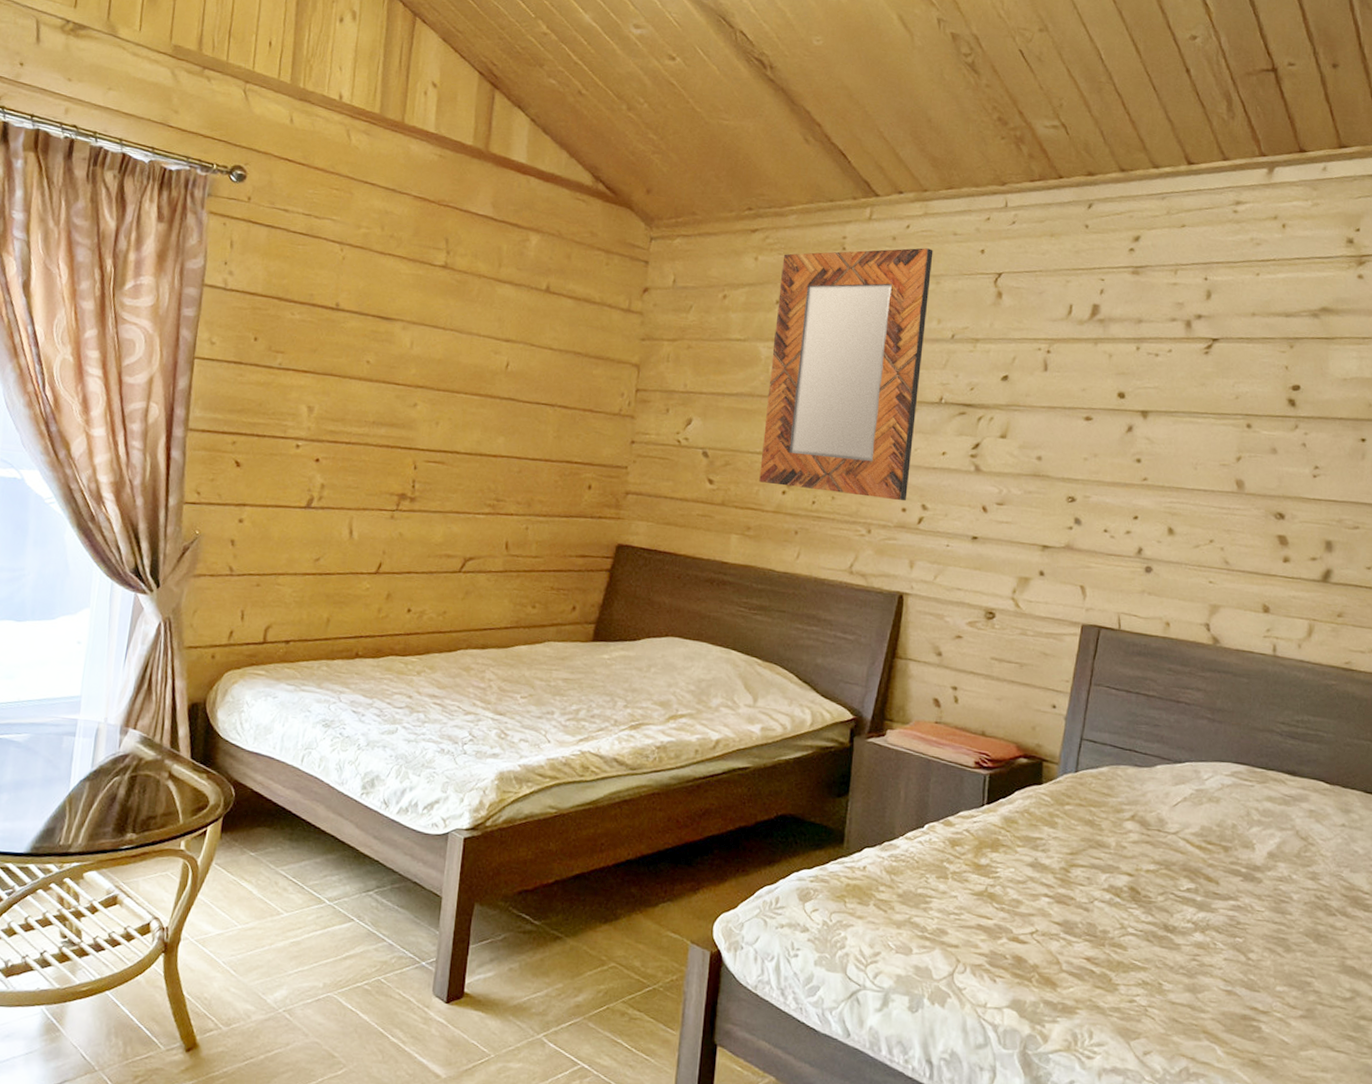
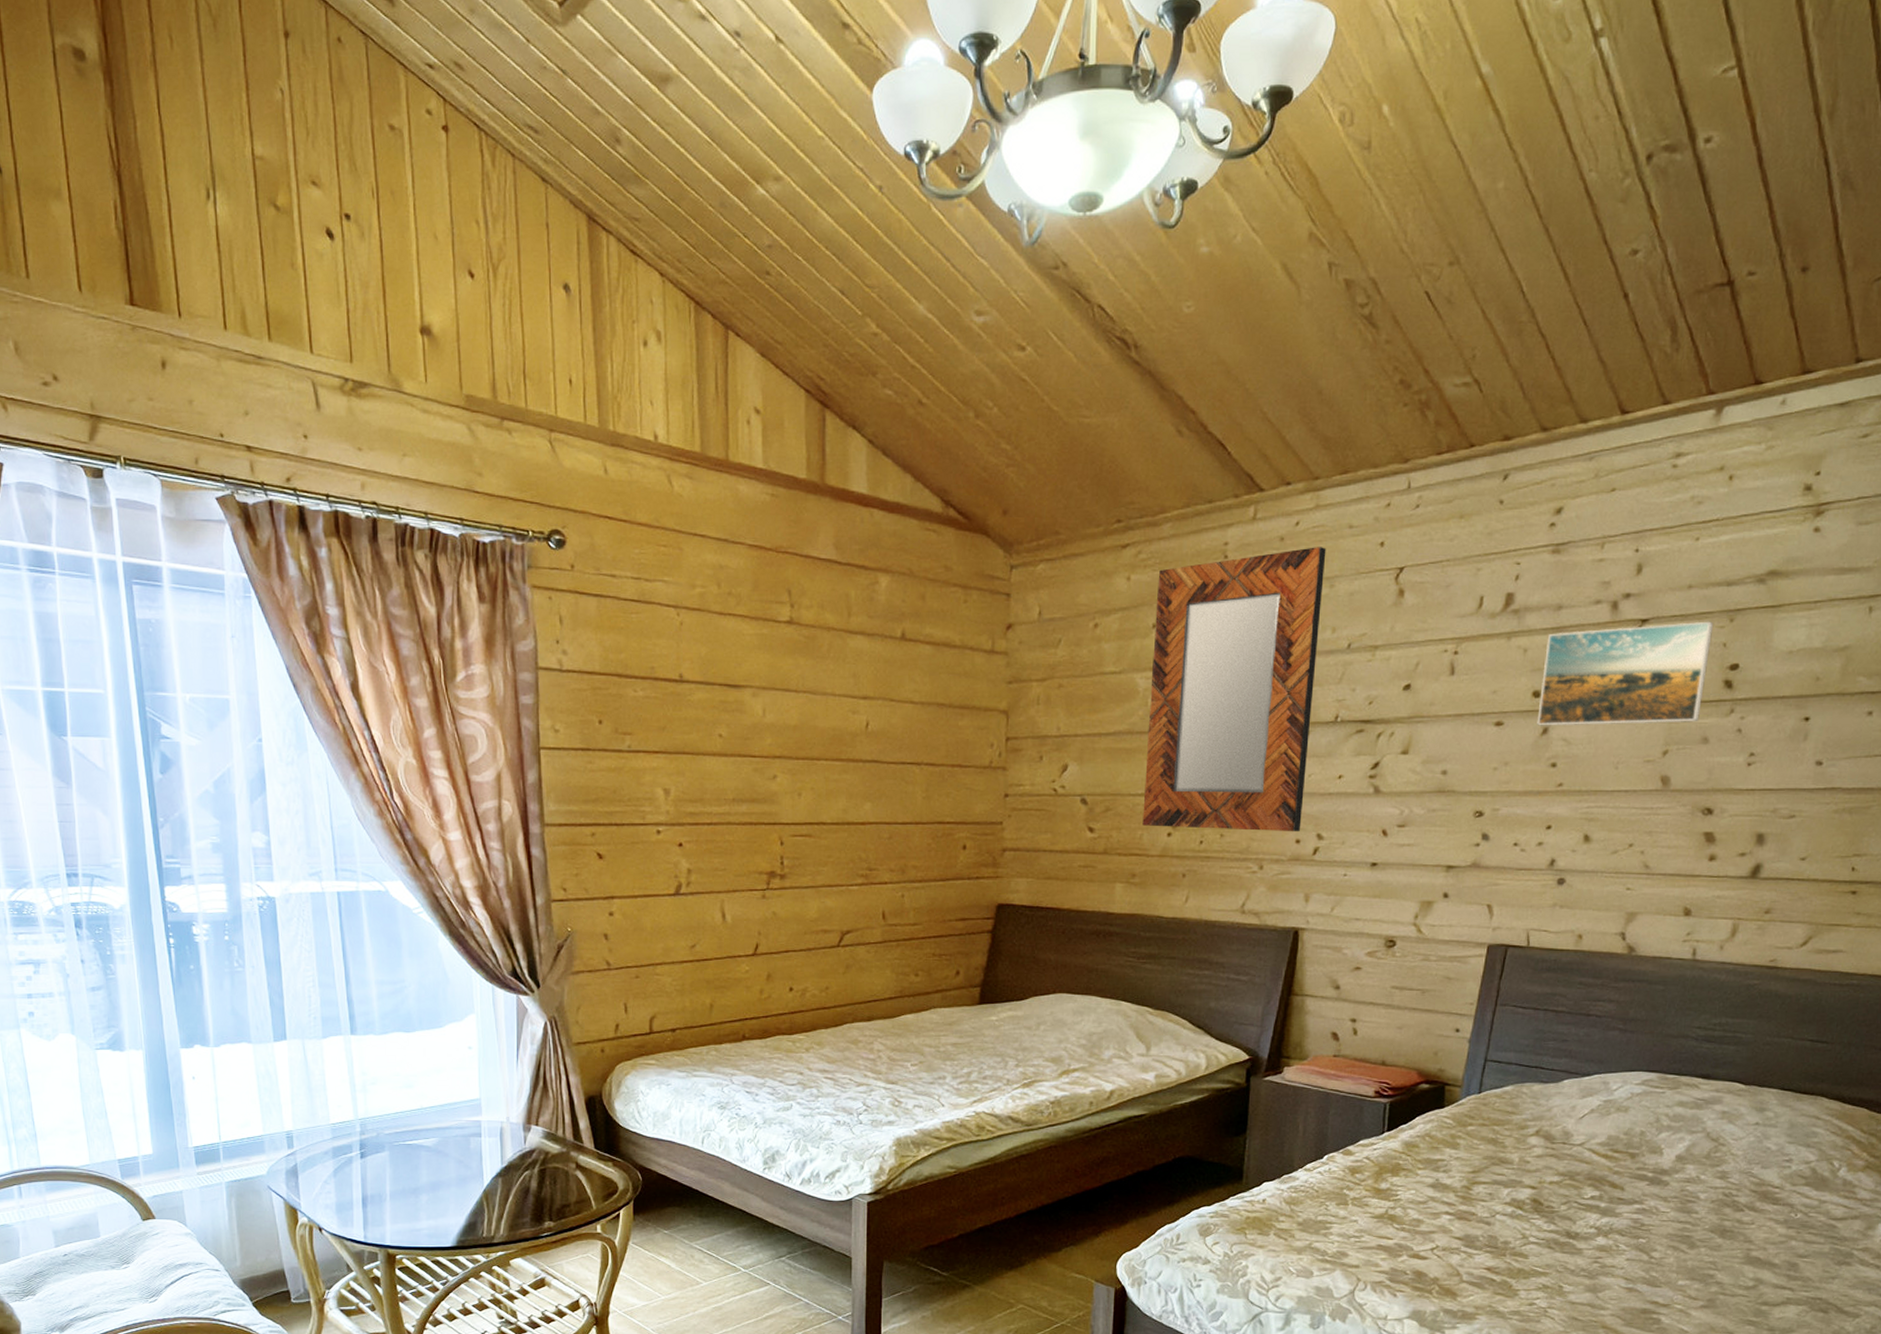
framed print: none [1122,343,1276,434] -> present [1537,621,1714,726]

